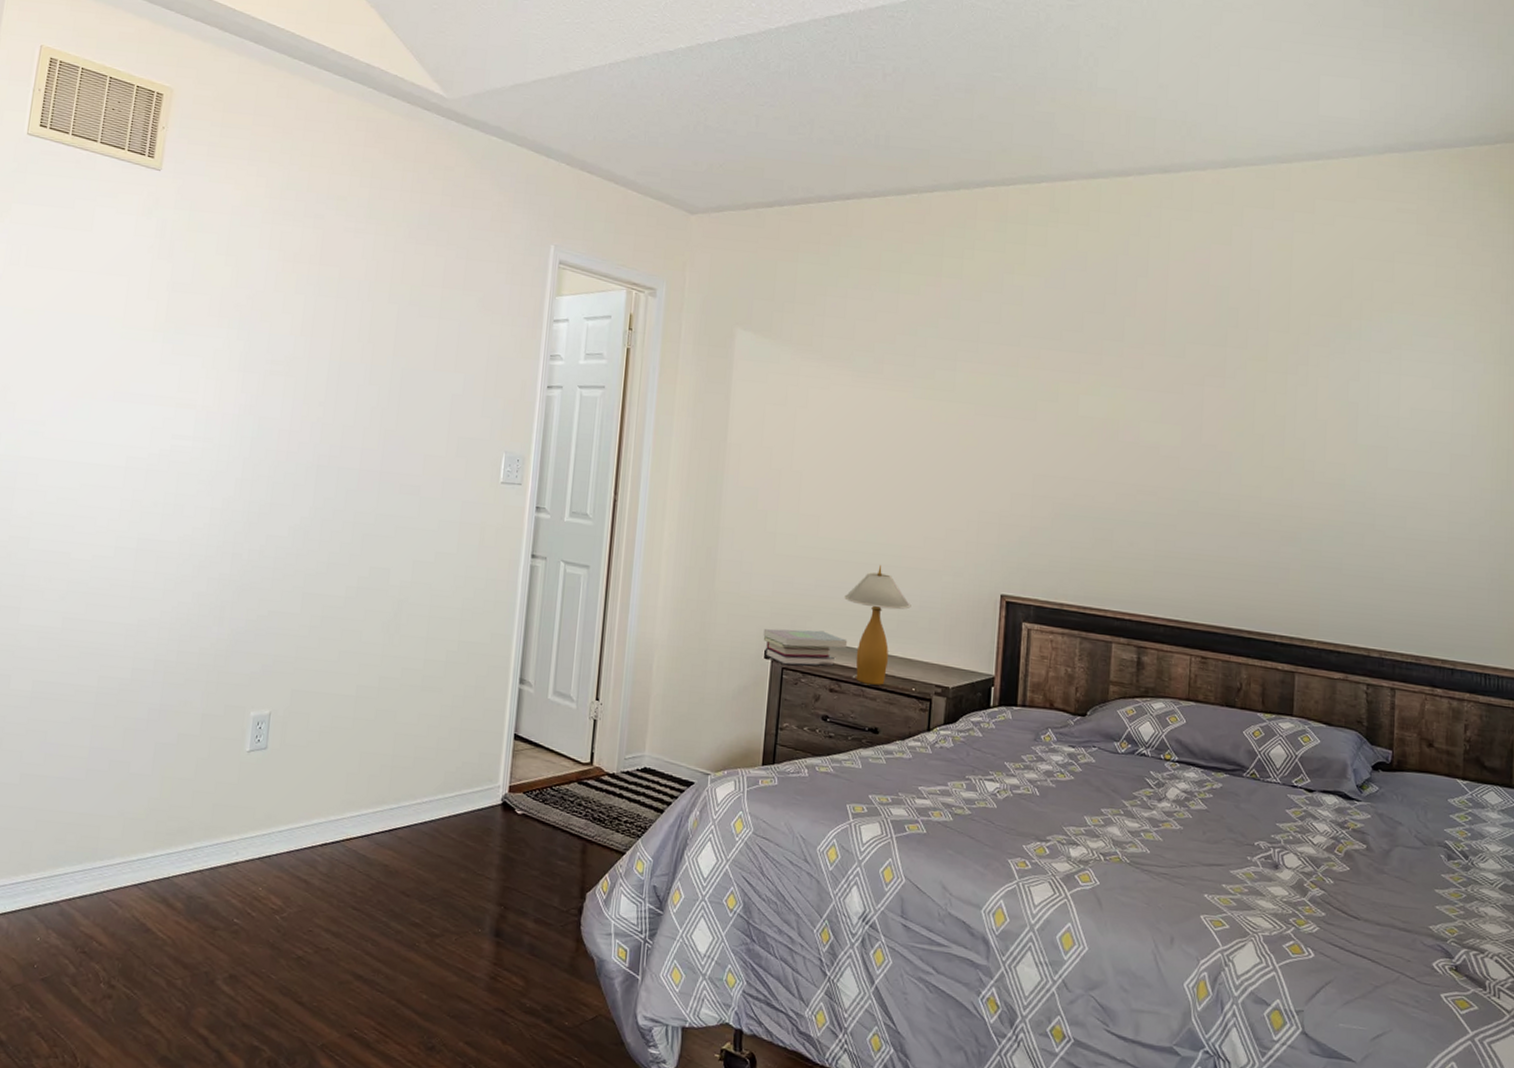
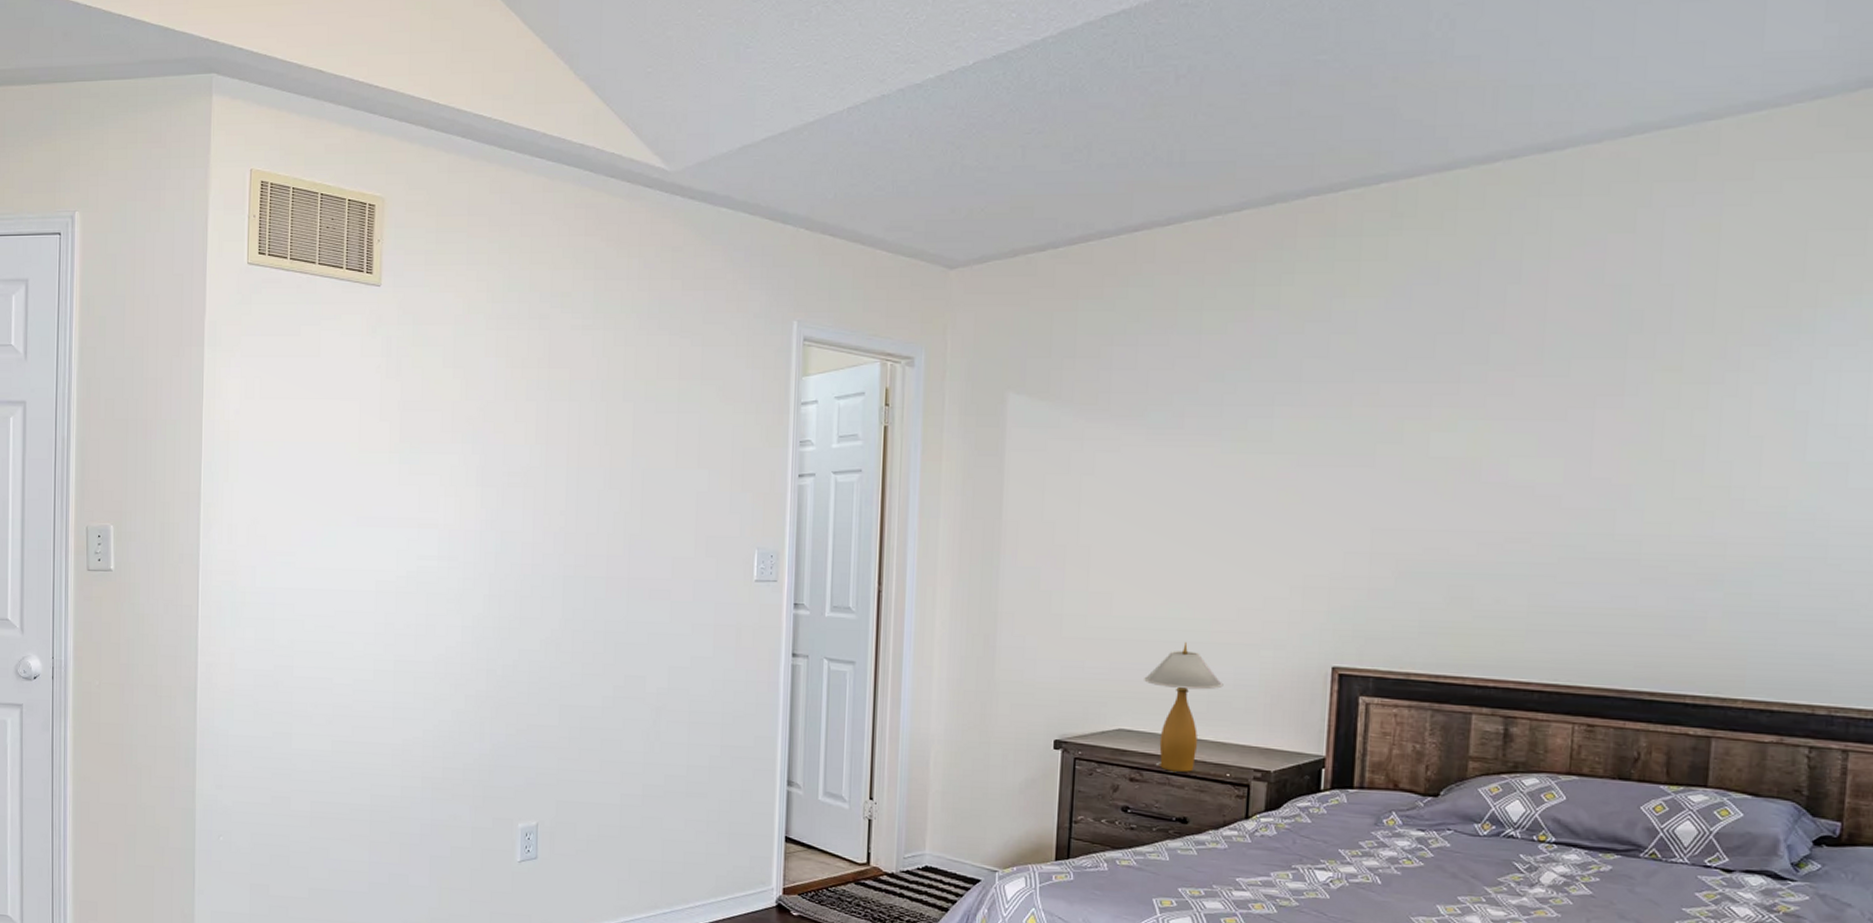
books: present [763,629,848,667] -> none [1051,716,1149,755]

